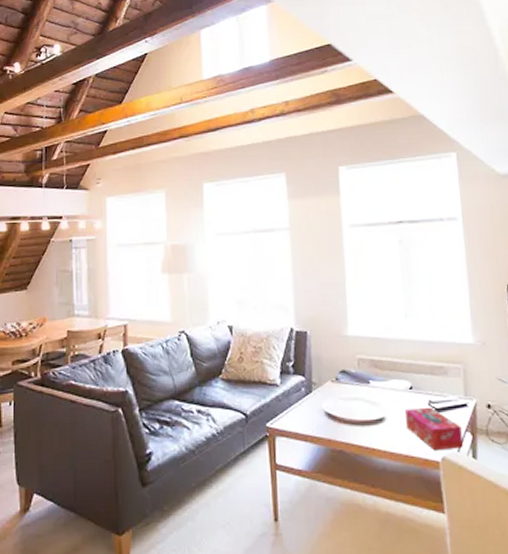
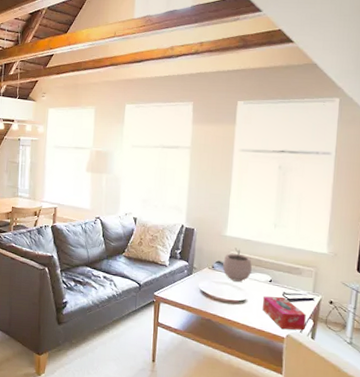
plant pot: none [348,350,386,394] -> present [223,247,252,282]

